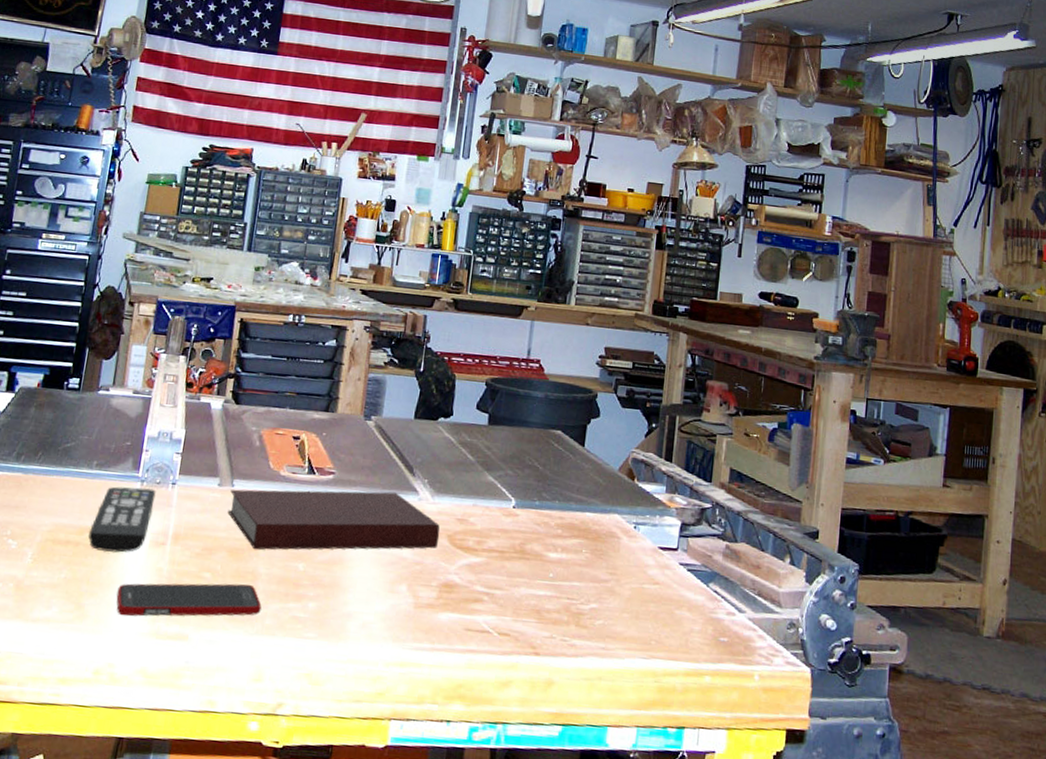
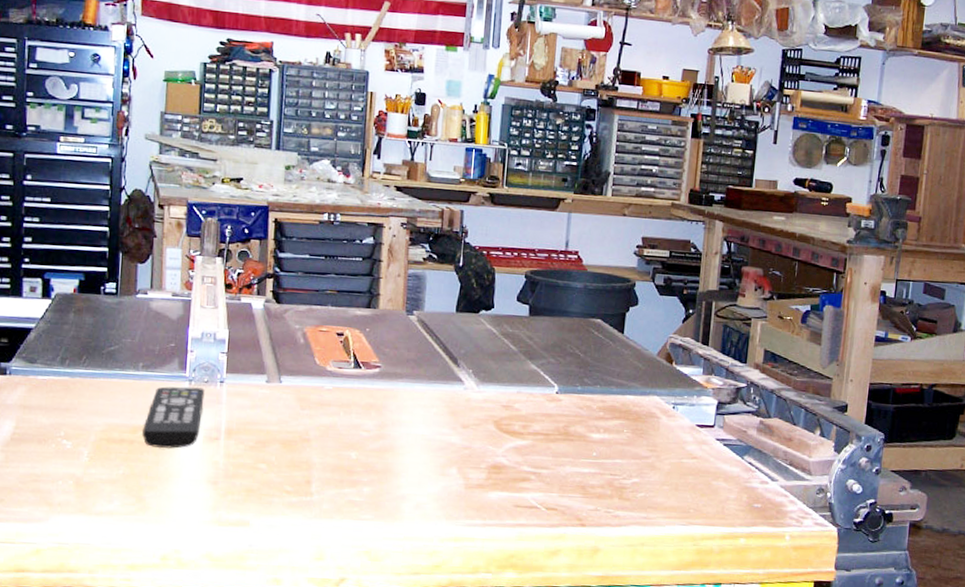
cell phone: present [116,583,262,617] -> none [176,473,318,507]
notebook: present [227,489,440,550] -> none [277,382,487,441]

